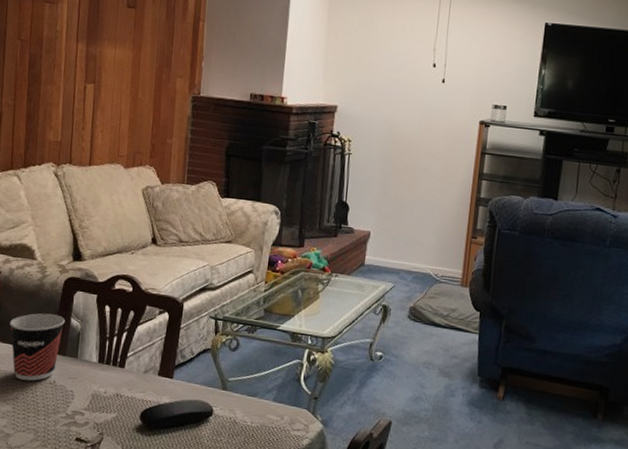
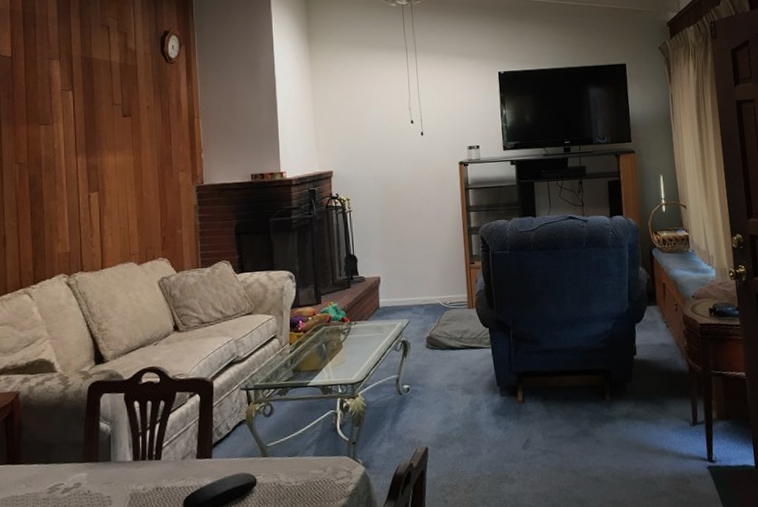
cup: present [10,313,65,381] -> none [35,422,93,499]

